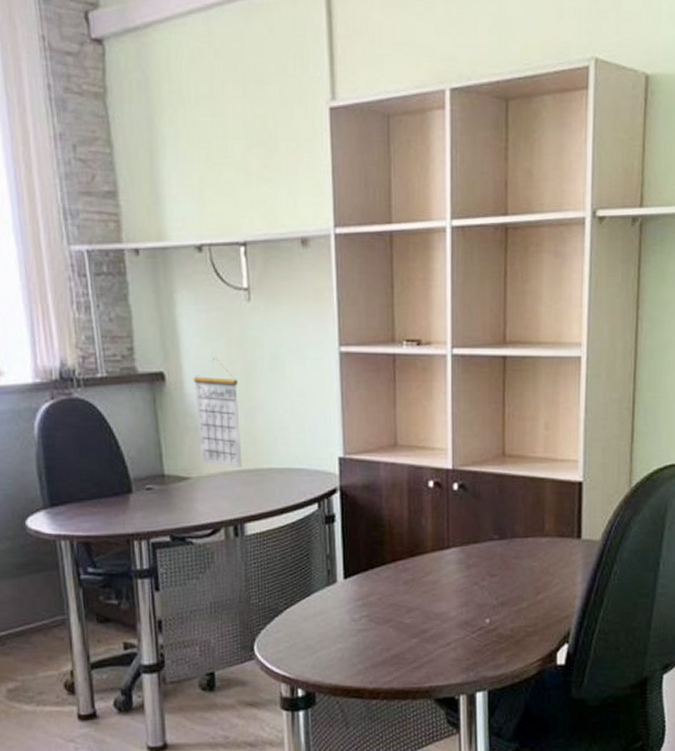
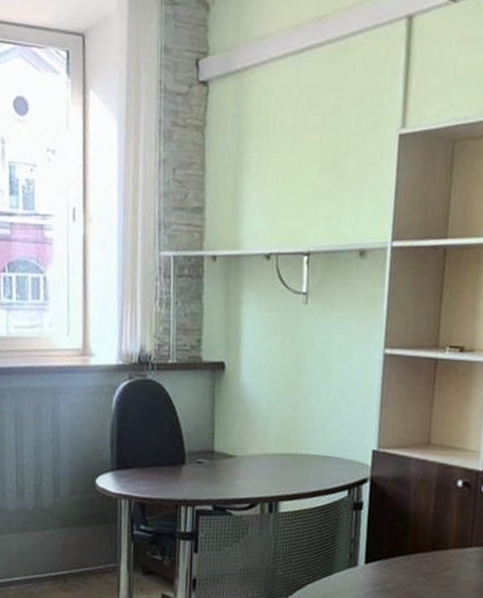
calendar: present [193,357,243,468] -> none [247,352,288,452]

